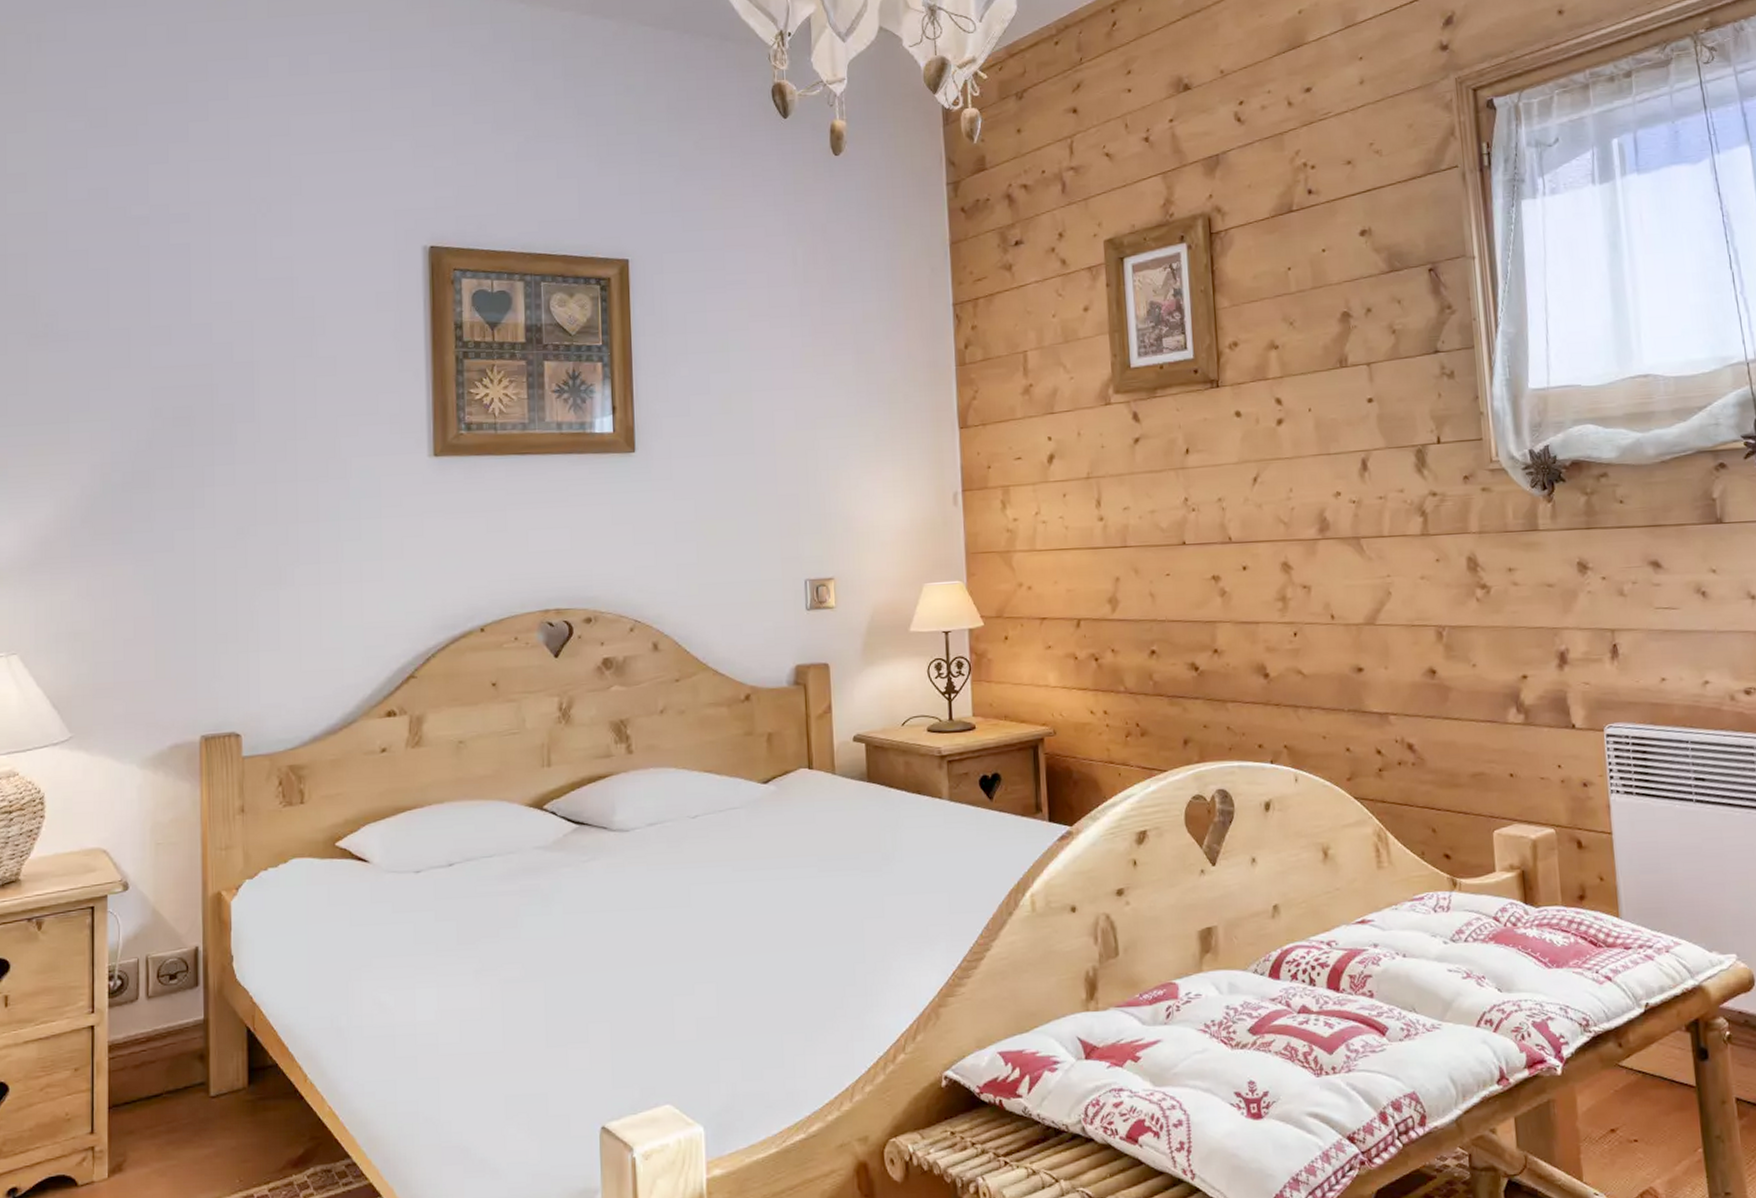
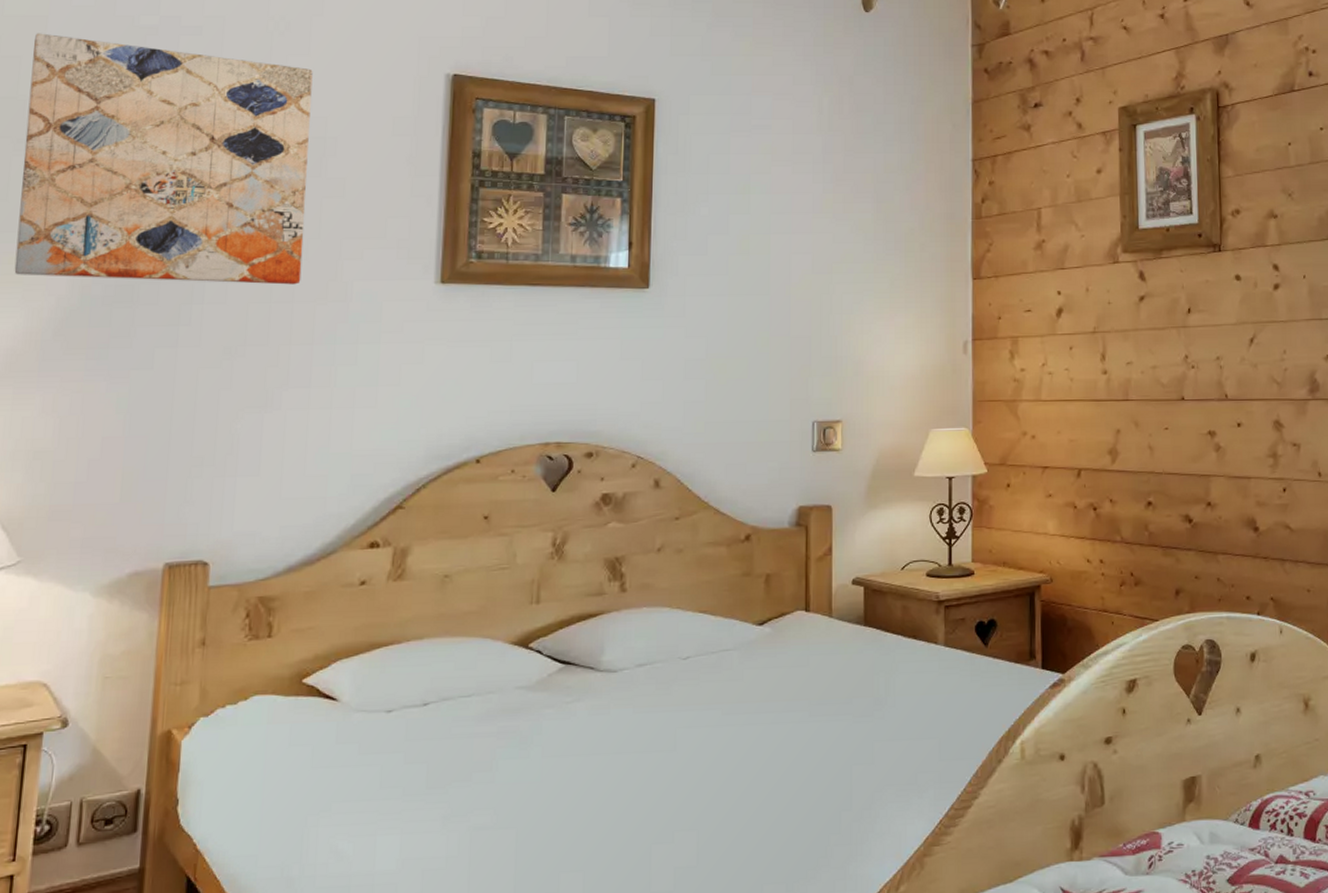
wall art: none [37,229,302,466] -> present [14,33,313,285]

